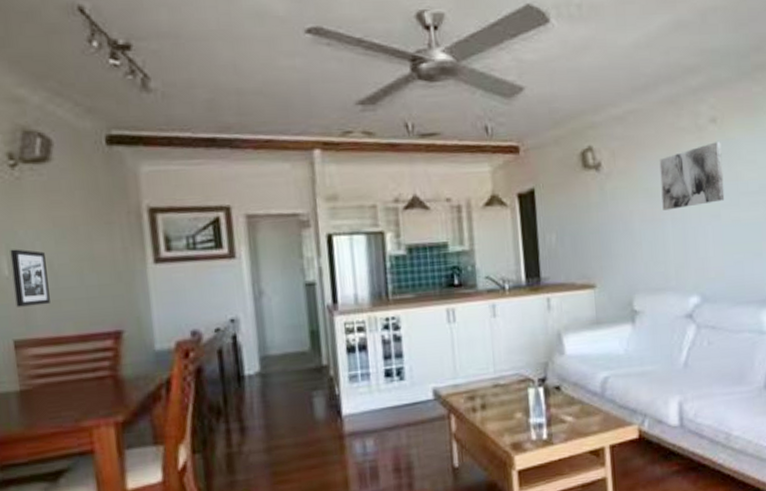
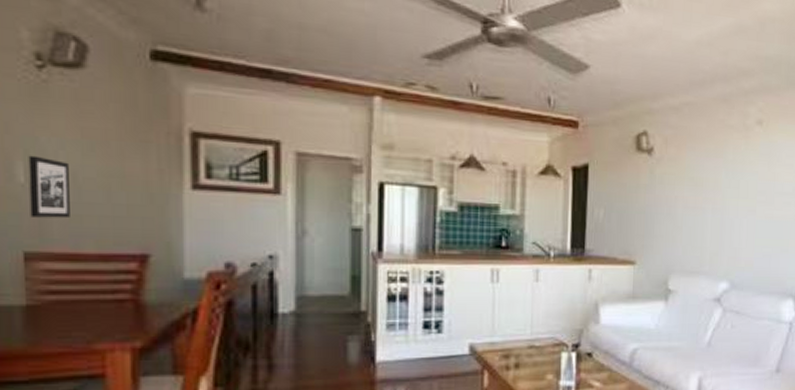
wall art: present [659,142,725,210] -> none [705,143,764,200]

